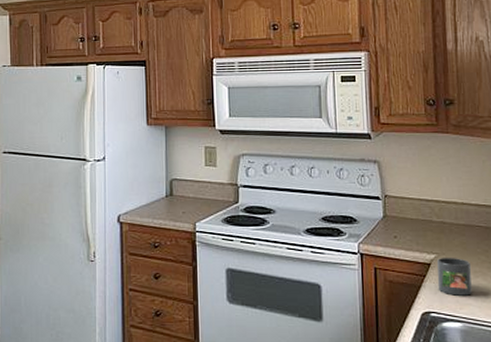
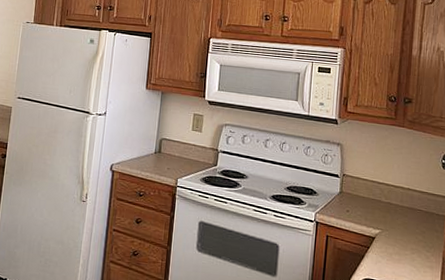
mug: present [437,258,472,296] -> none [378,233,410,269]

